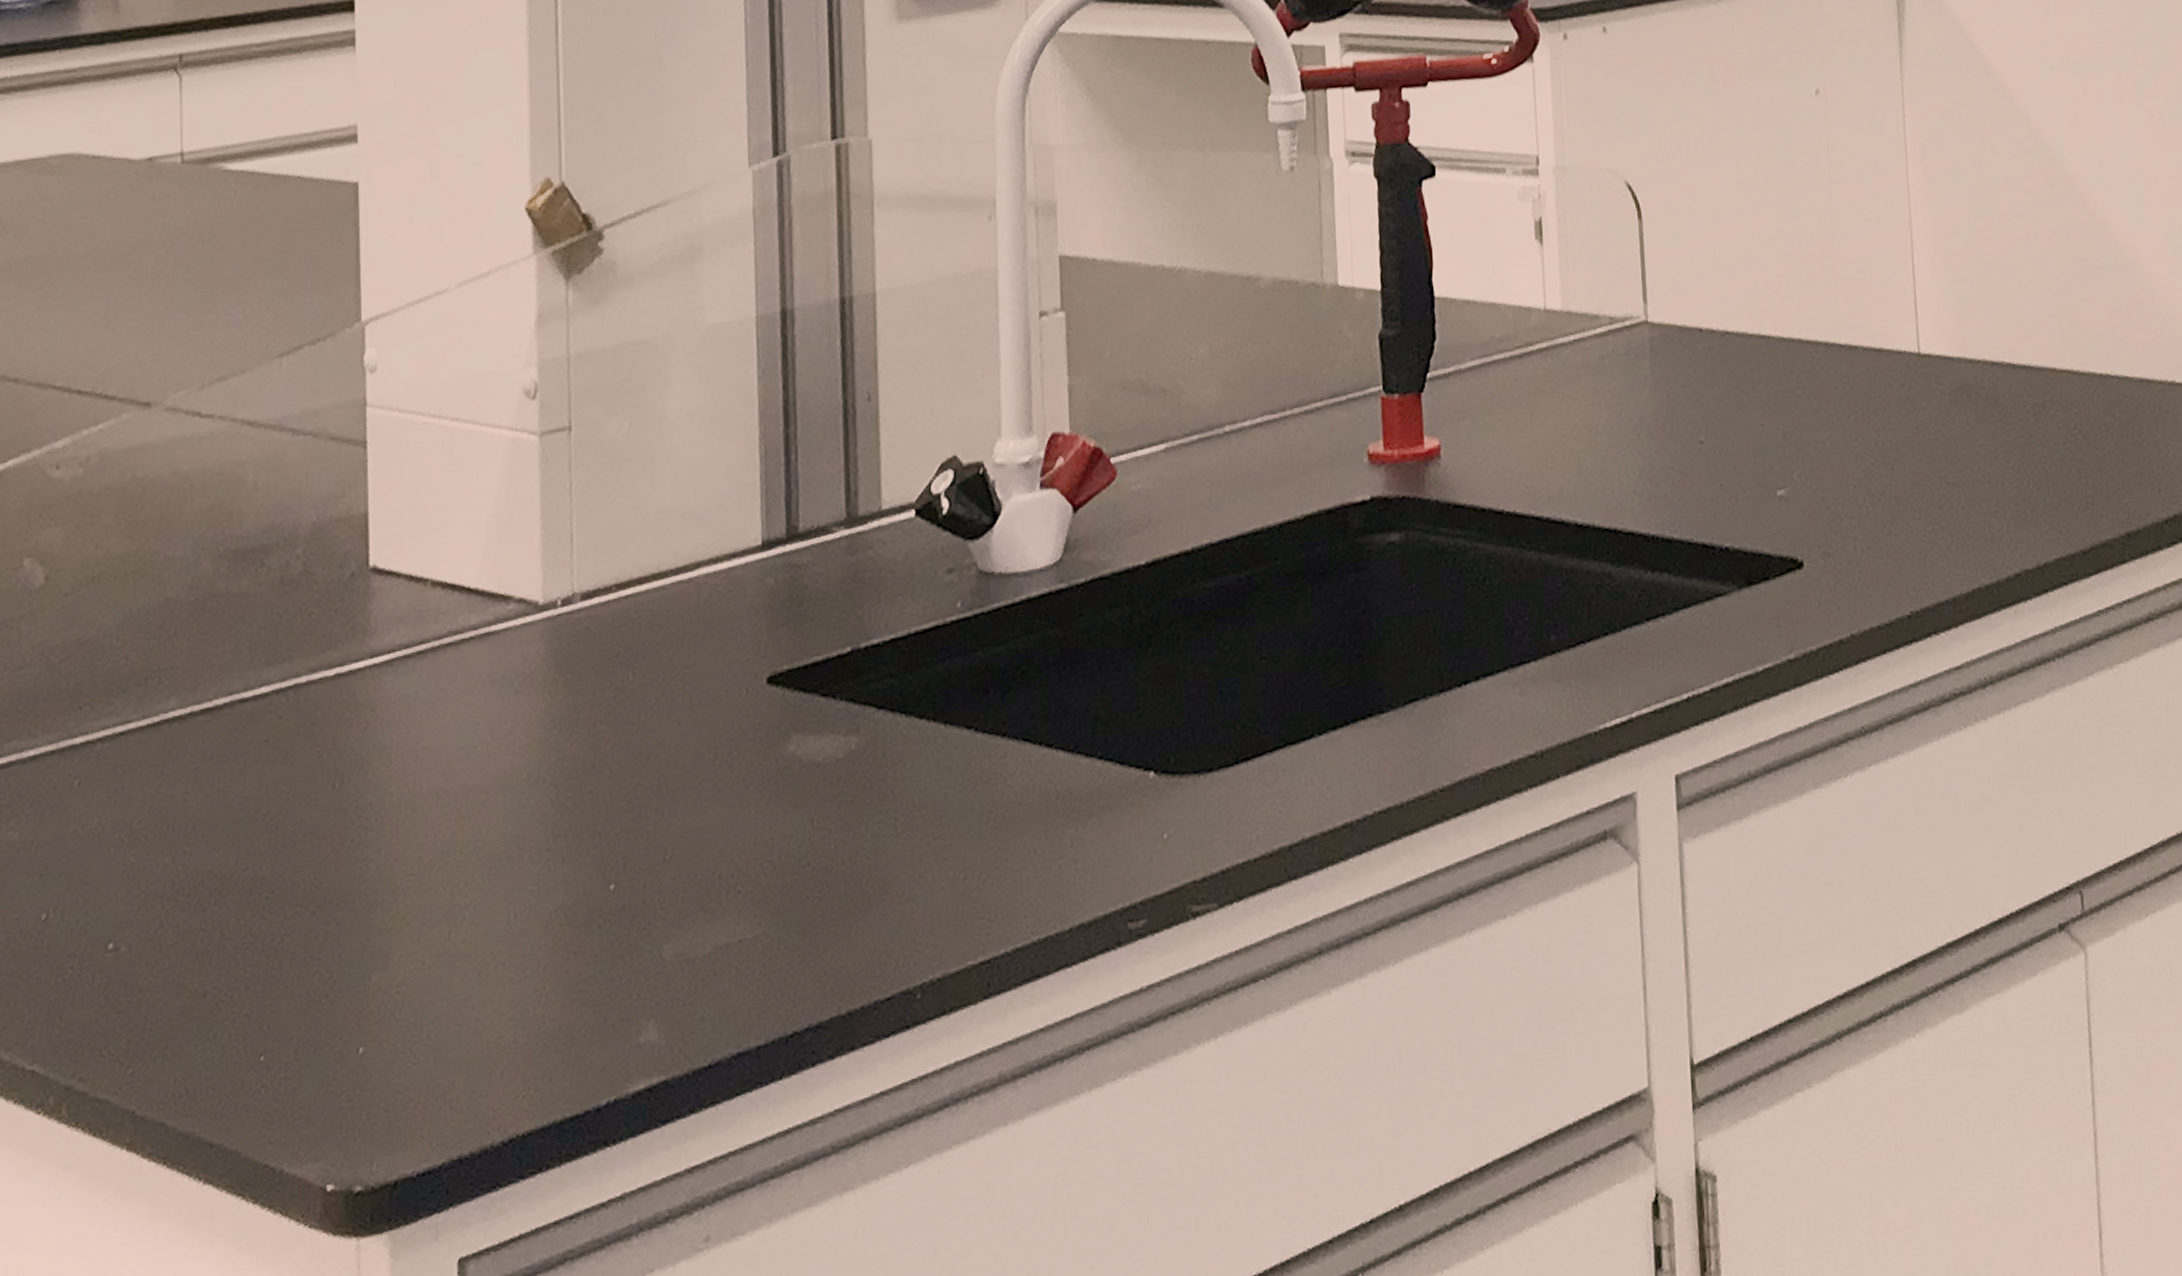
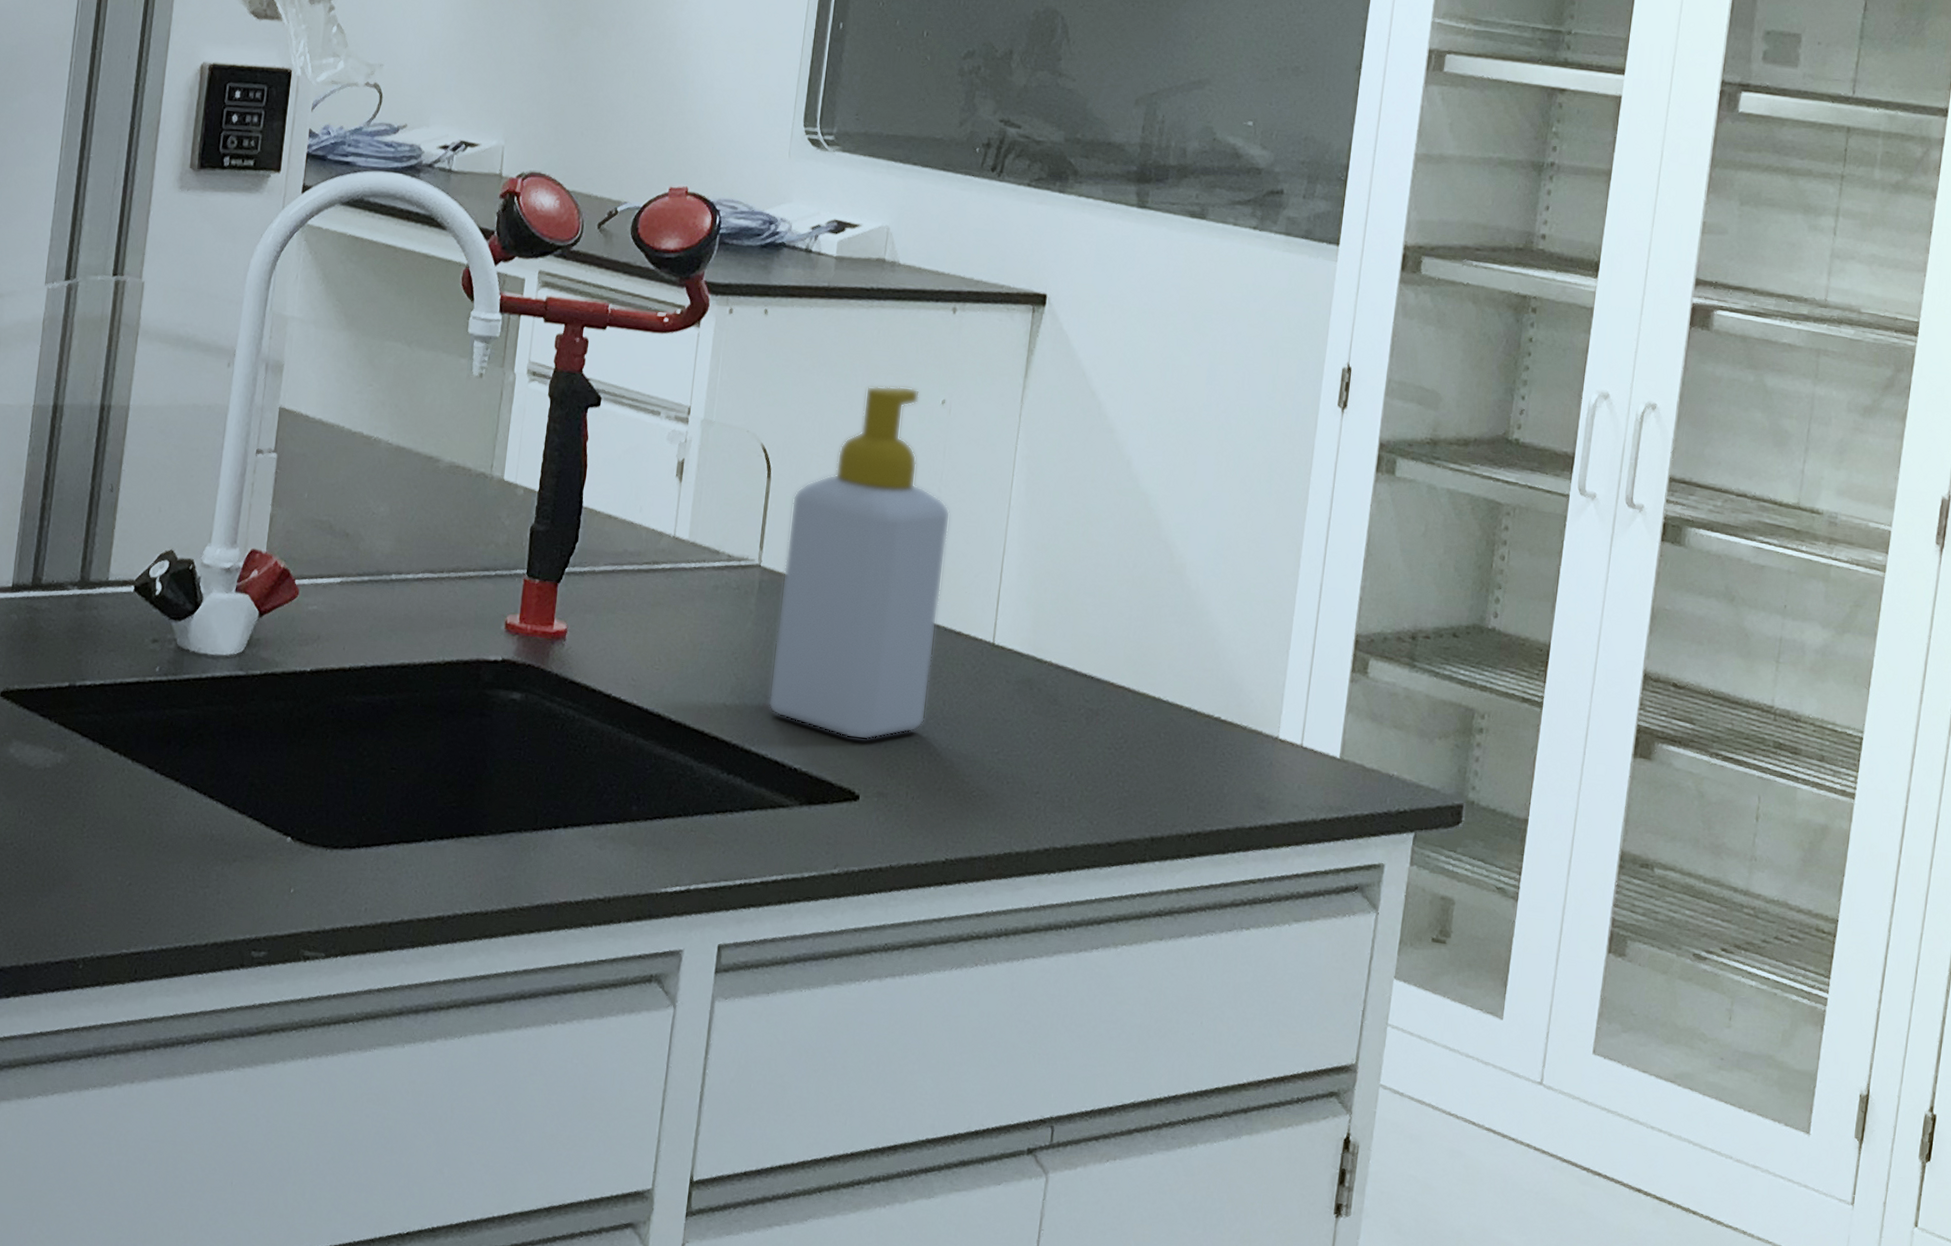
soap bottle: none [1670,82,1861,499] -> present [768,385,951,740]

